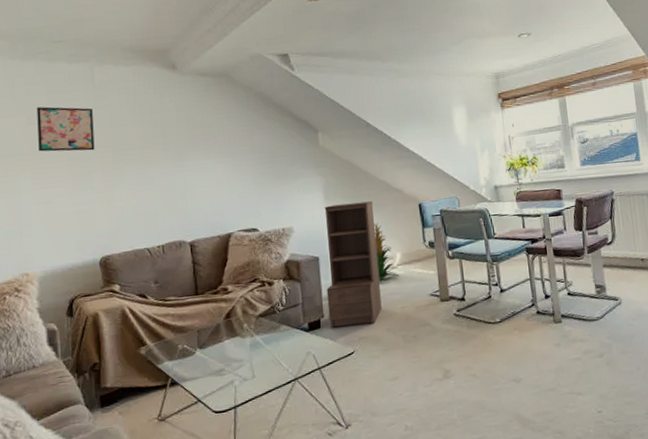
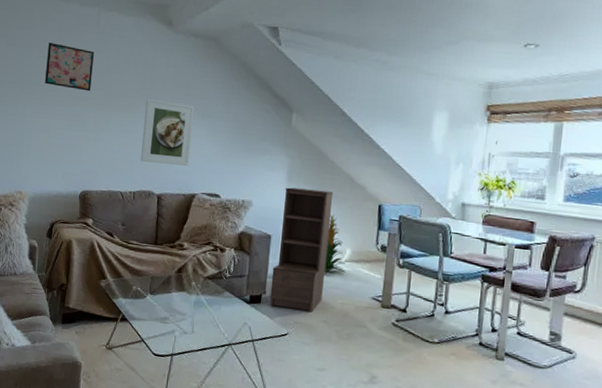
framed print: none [160,144,219,212] -> present [141,98,195,166]

